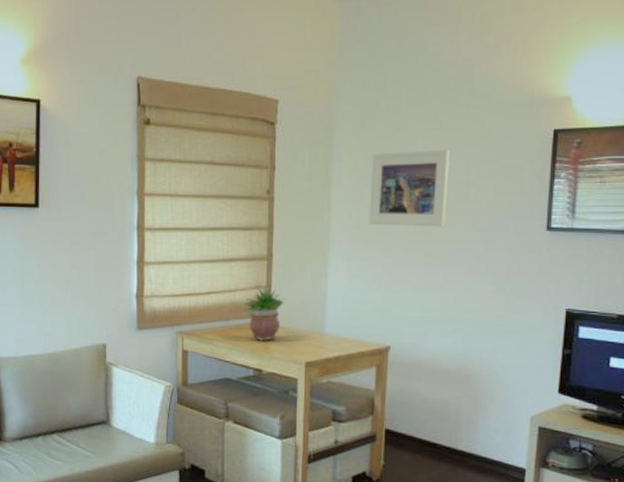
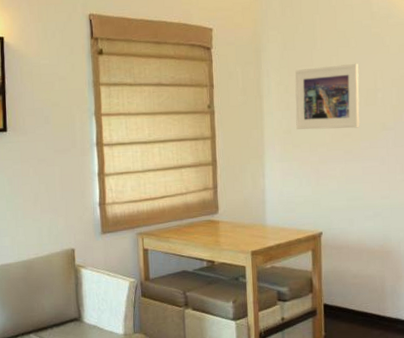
potted plant: present [243,287,286,341] -> none [194,188,231,236]

